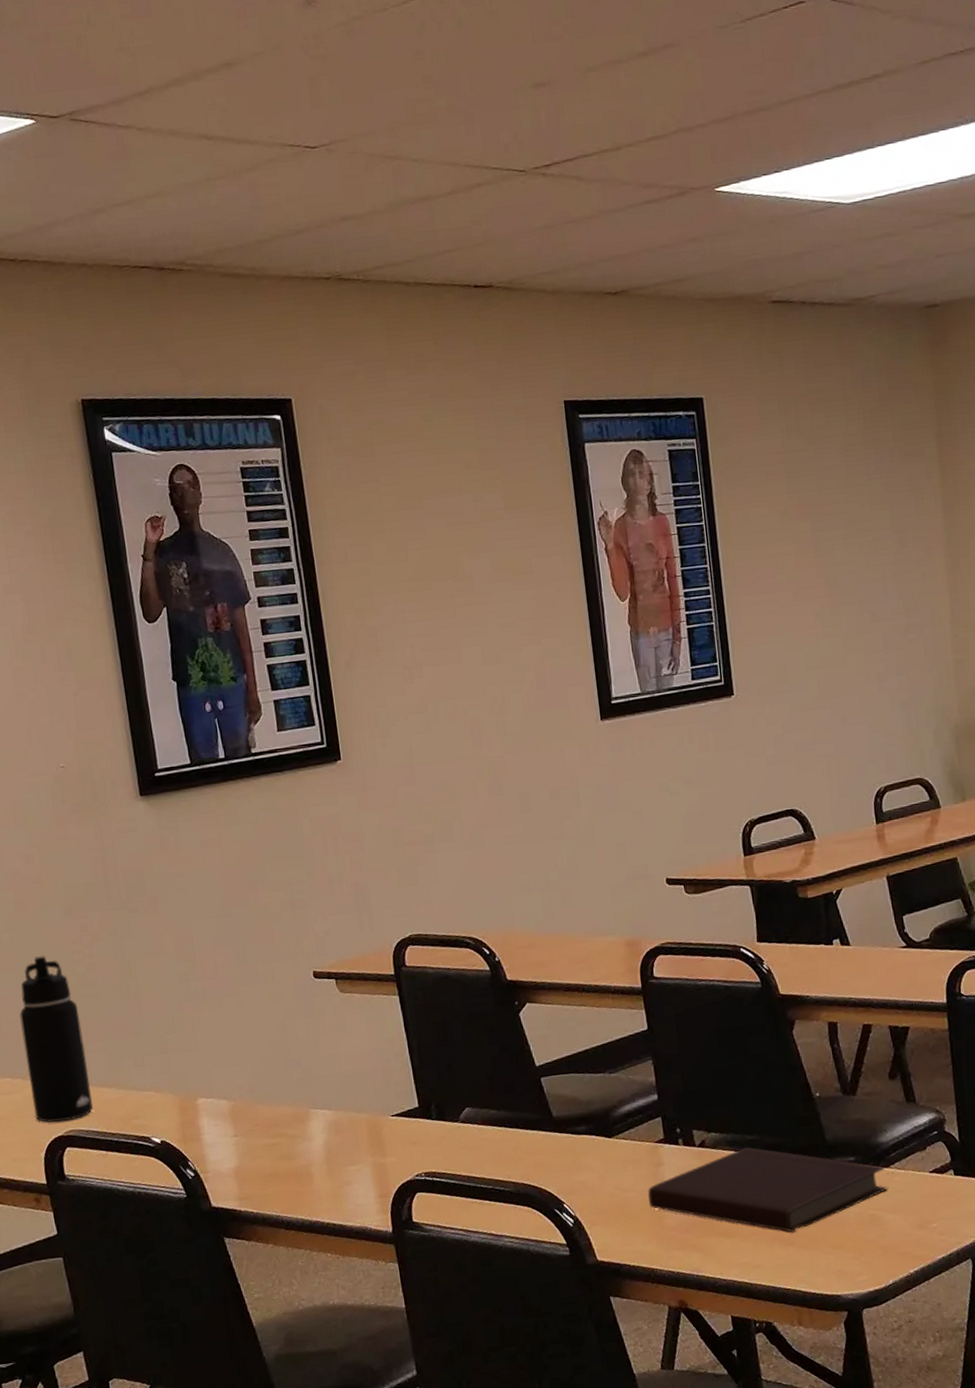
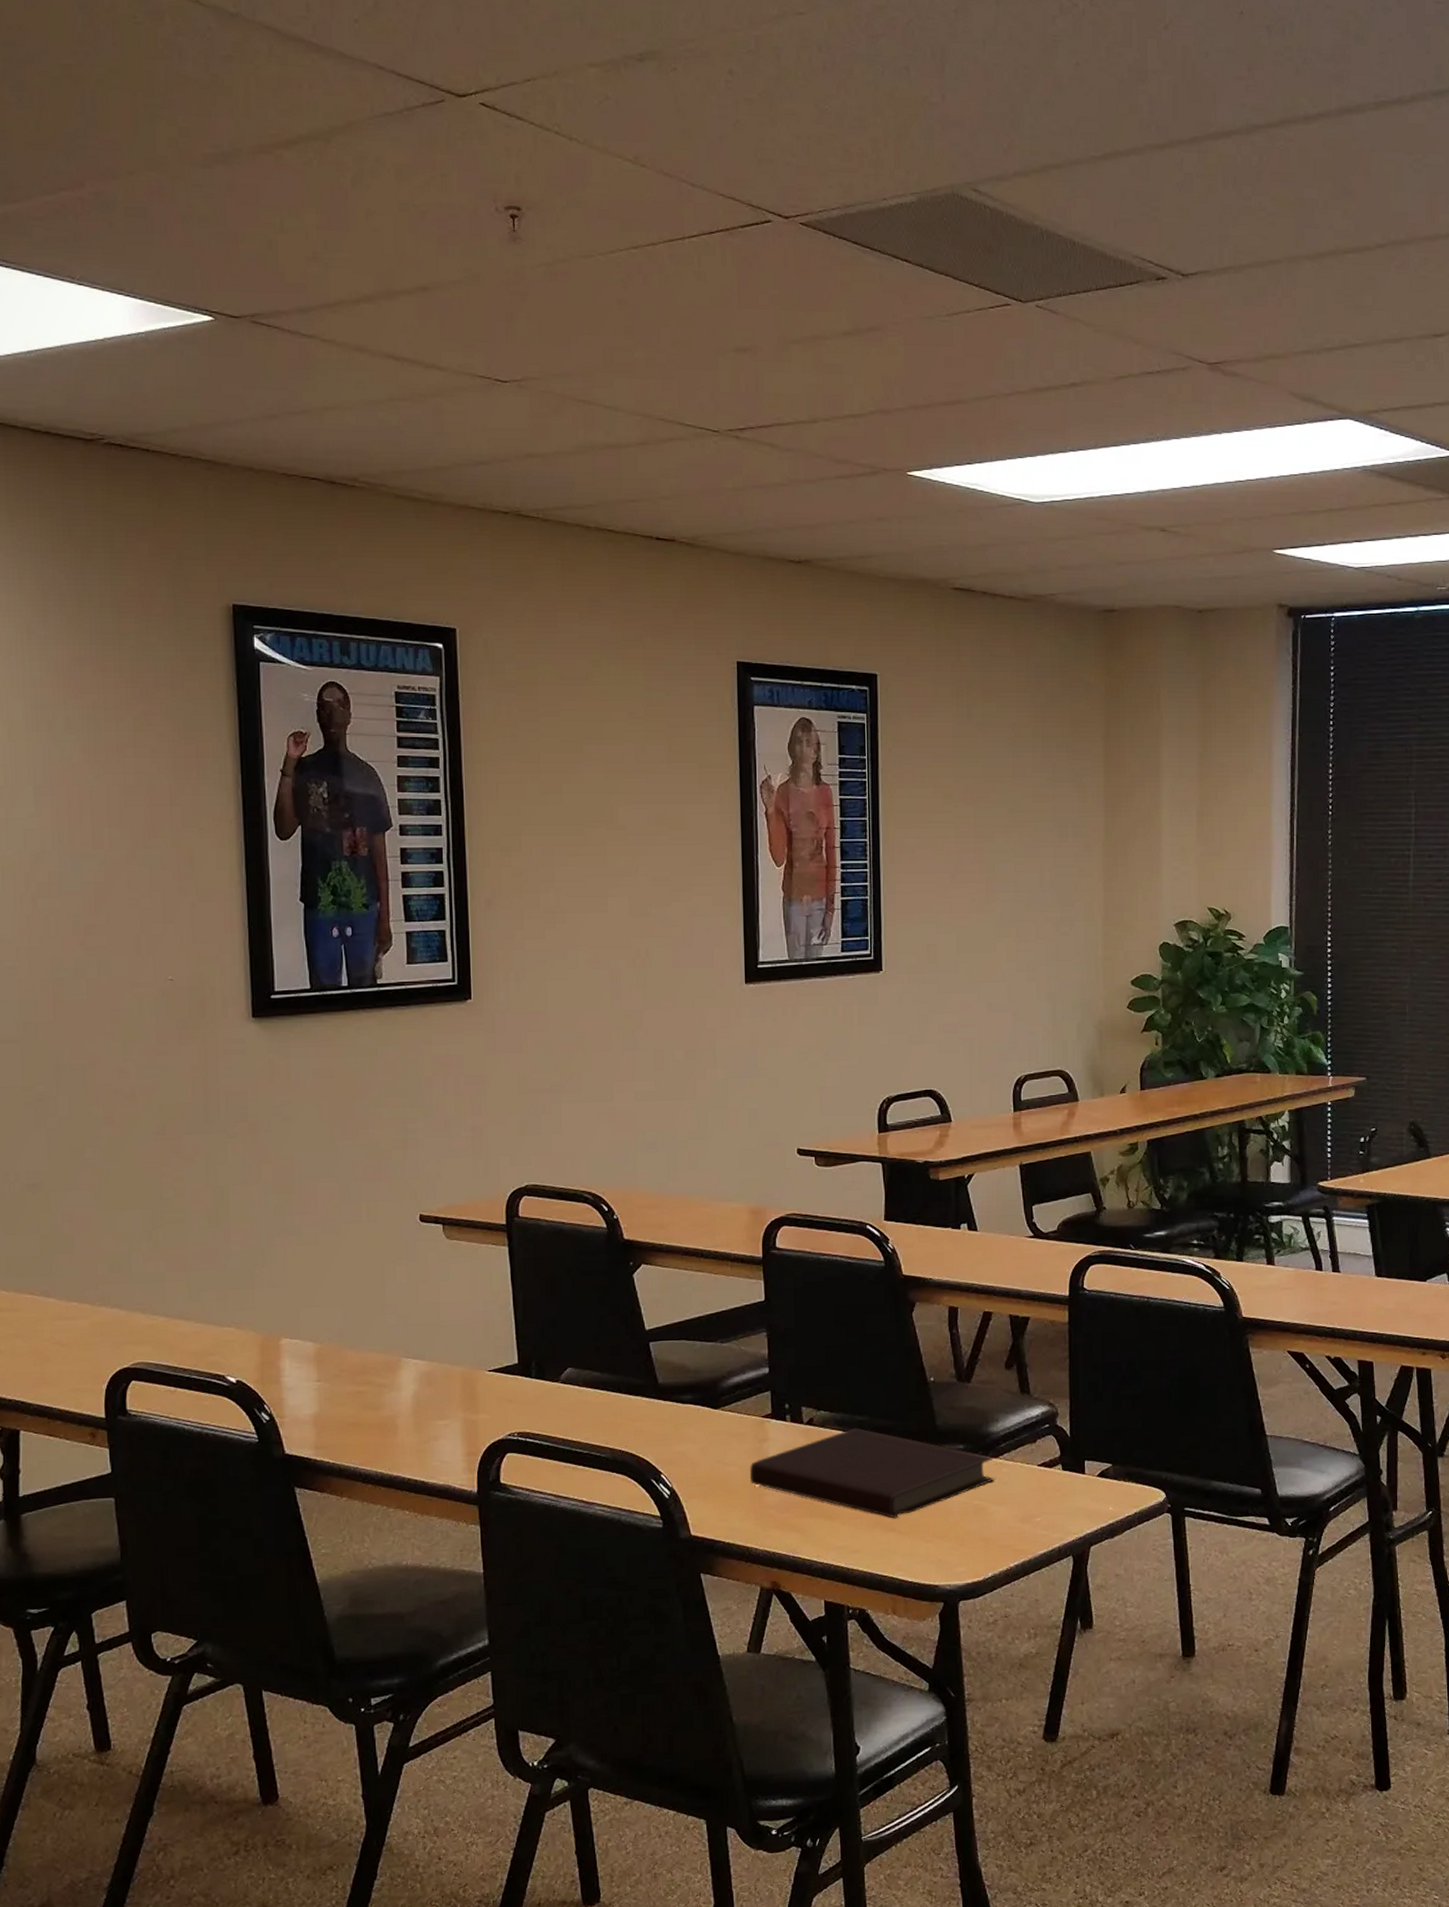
water bottle: present [19,956,93,1123] -> none [95,1176,165,1353]

